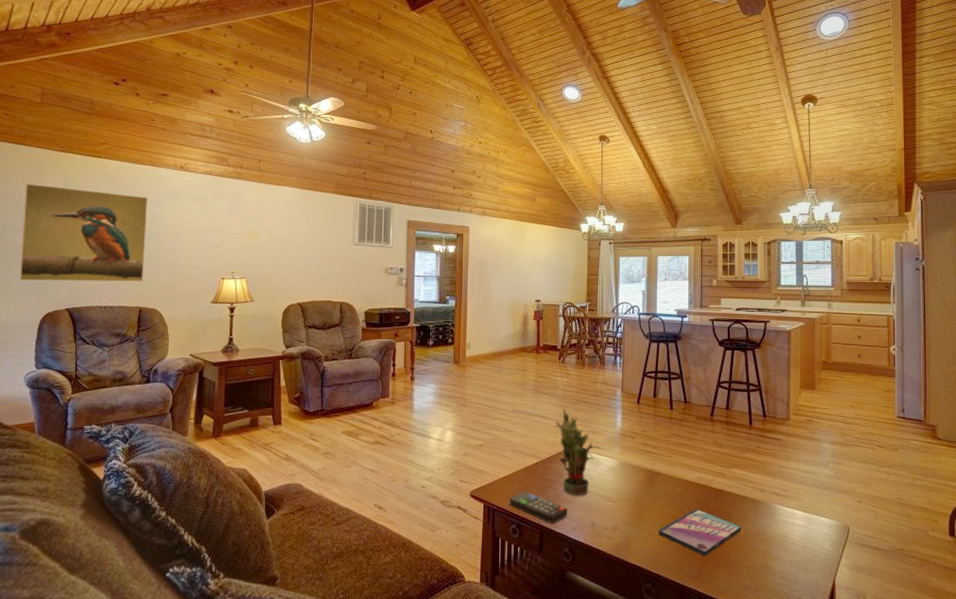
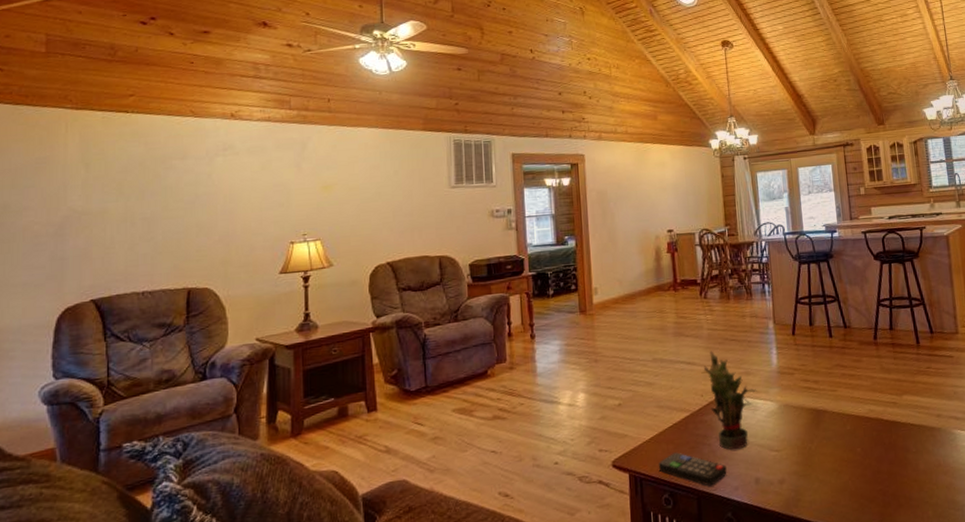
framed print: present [19,183,148,282] -> none [26,151,192,272]
video game case: present [658,508,741,556] -> none [830,445,921,500]

